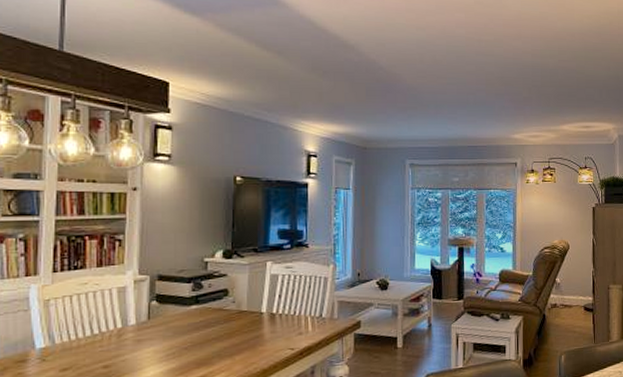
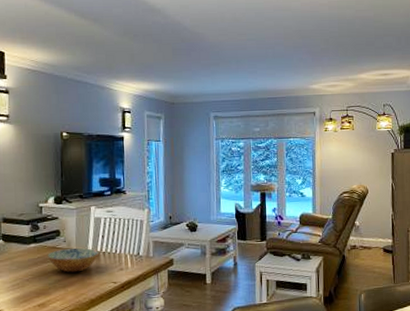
bowl: none [211,309,275,339] -> present [47,248,99,273]

